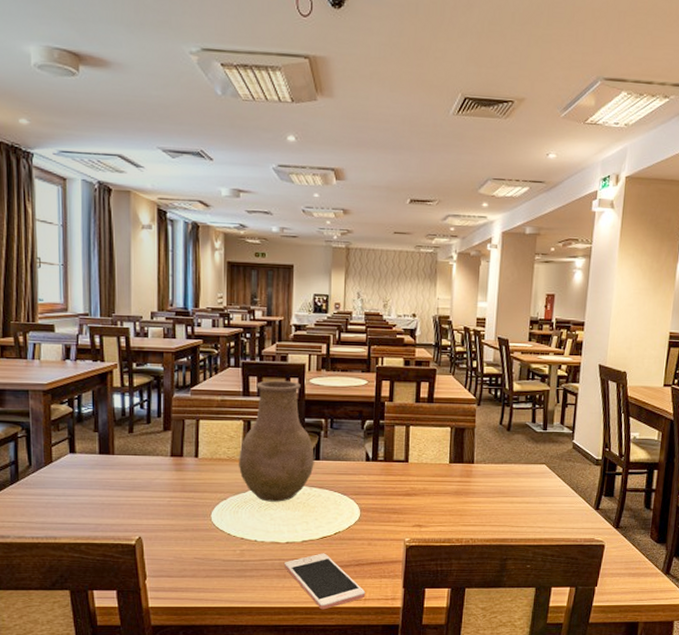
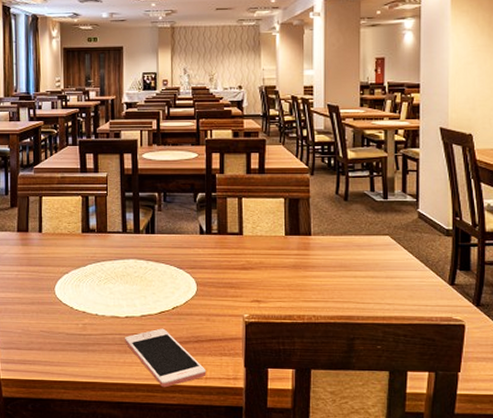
vase: present [239,380,314,502] -> none [79,157,150,276]

